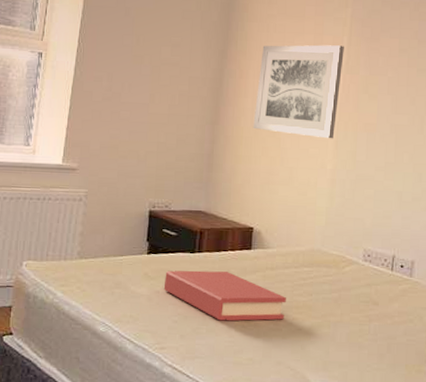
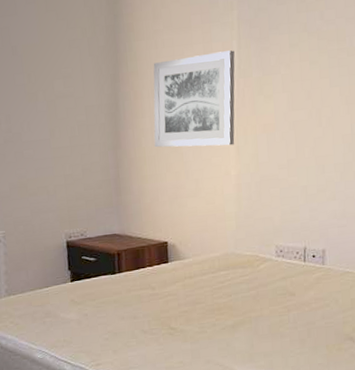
hardback book: present [163,270,286,321] -> none [90,286,208,332]

